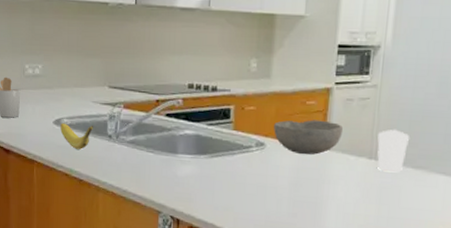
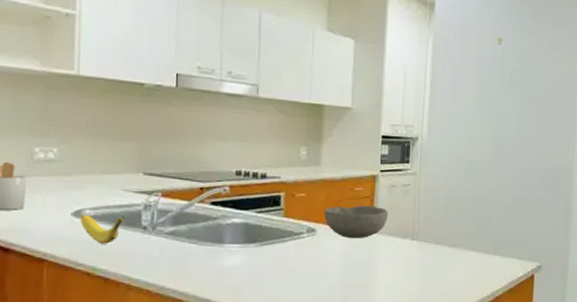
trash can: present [377,129,410,173] -> none [418,212,446,252]

